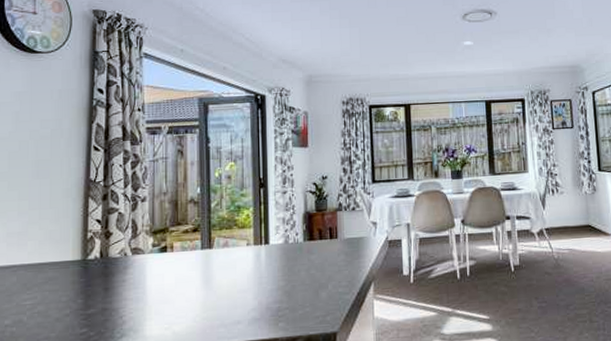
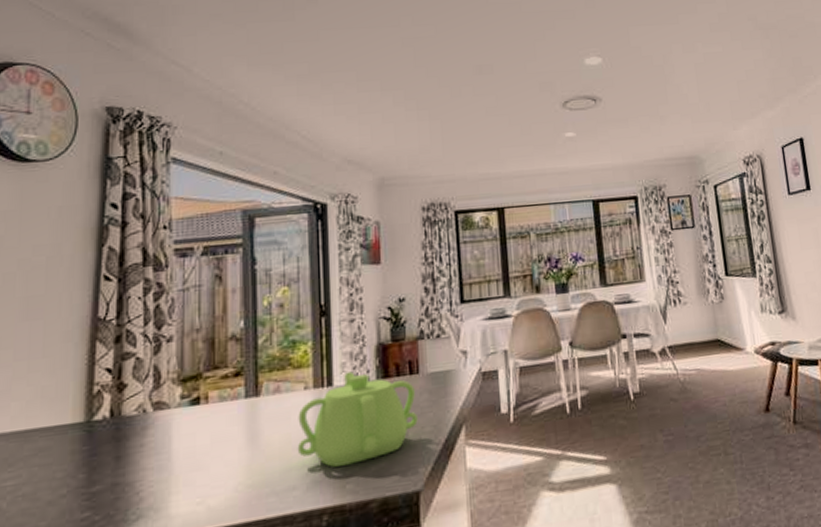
teapot: none [241,233,336,308] -> present [297,371,418,467]

